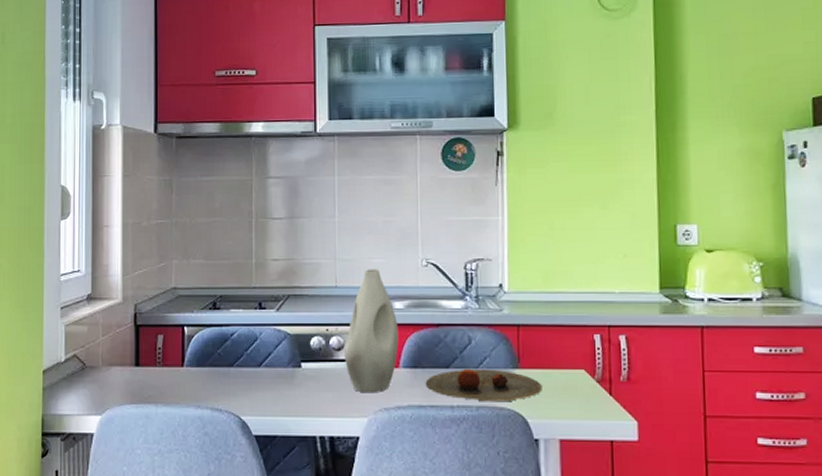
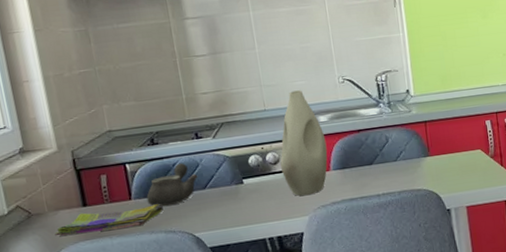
dish towel: none [103,373,213,398] -> present [54,204,163,236]
teapot: none [199,333,255,380] -> present [146,162,198,207]
plate: present [425,368,542,402] -> none [354,159,450,188]

